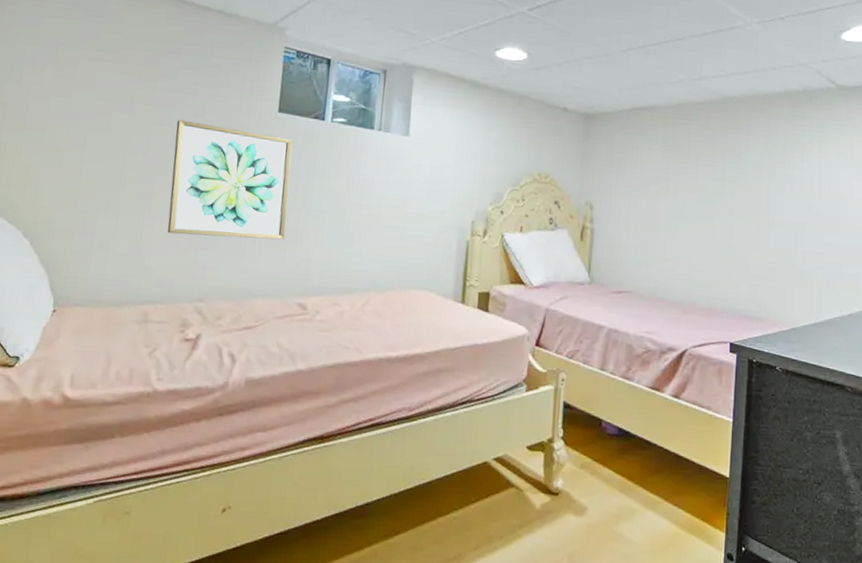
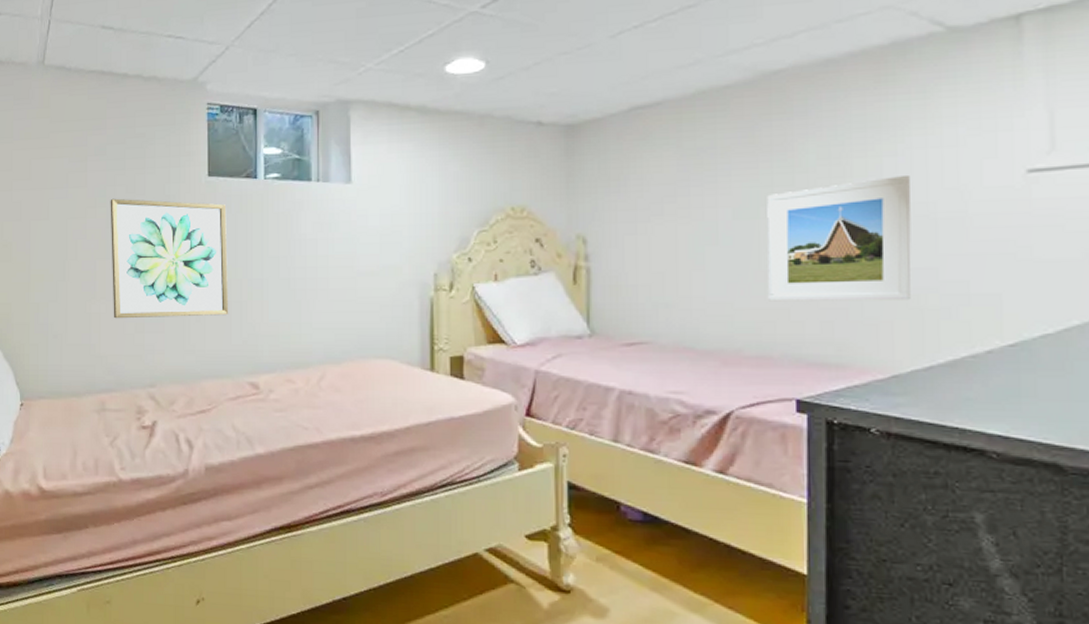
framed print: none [716,184,811,274] -> present [767,174,912,302]

